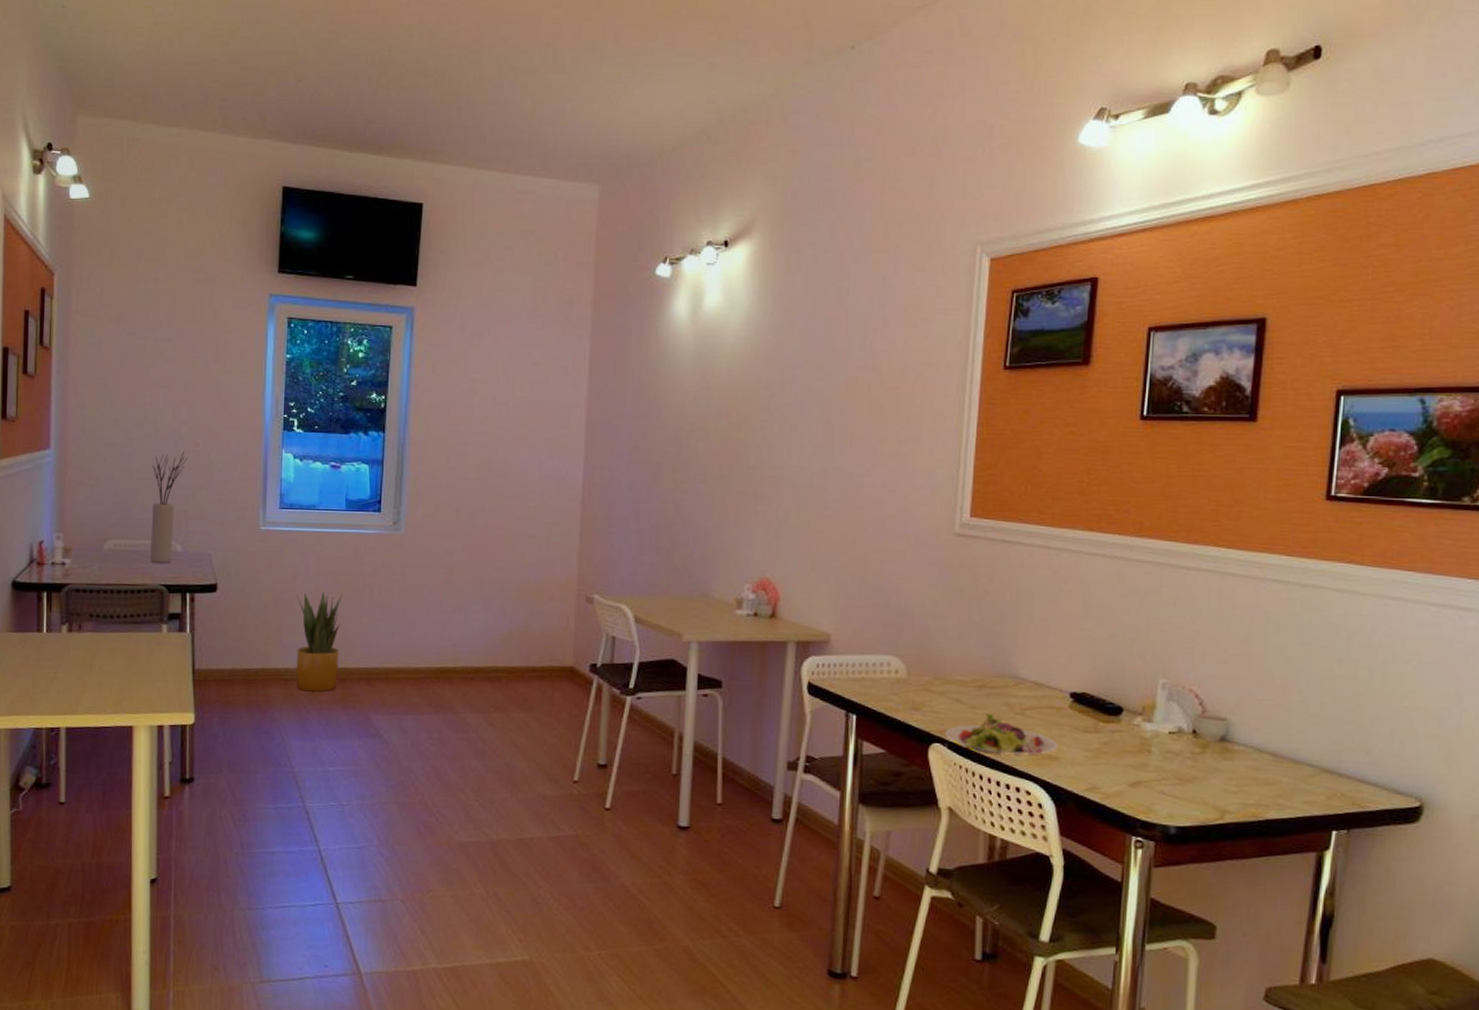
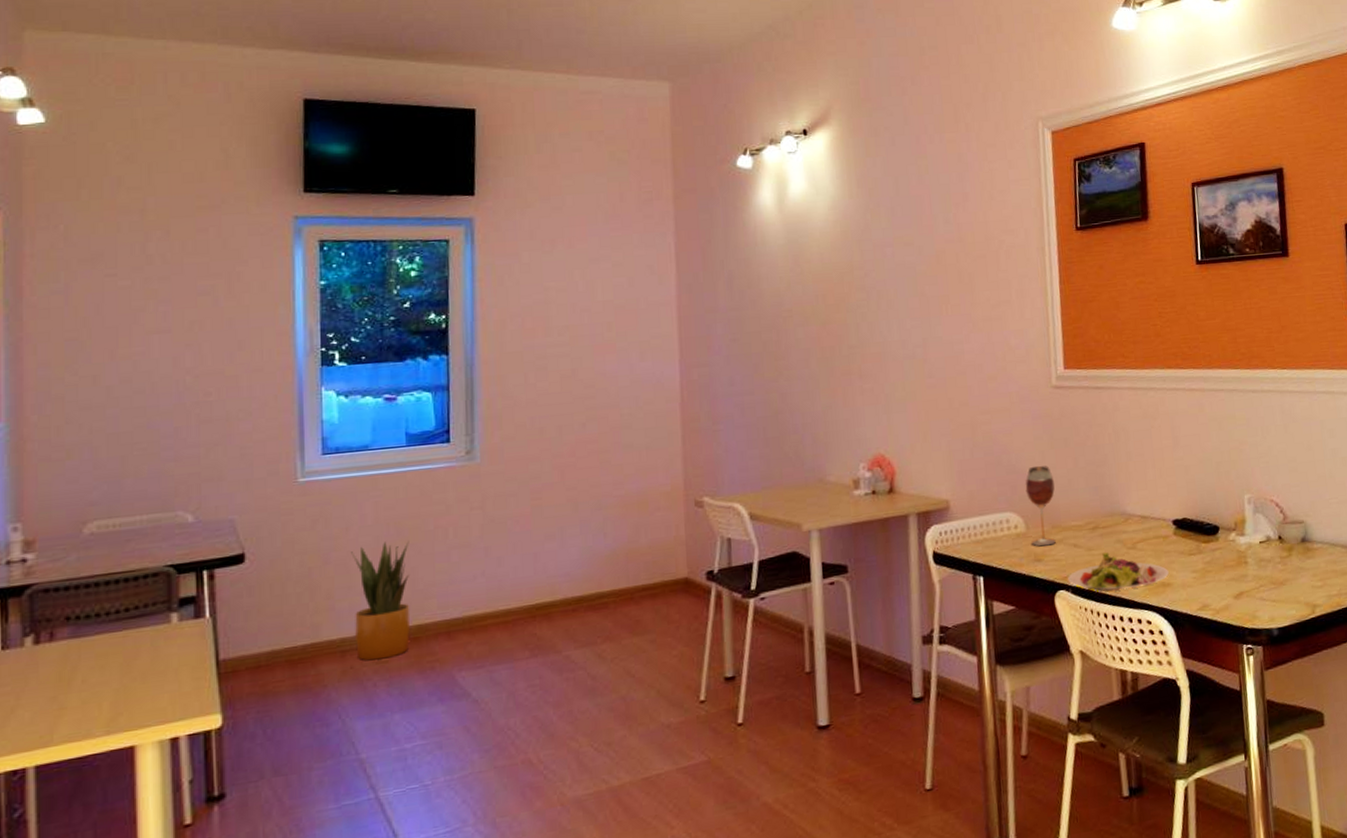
vase: present [150,451,188,564] -> none [148,403,196,542]
wineglass: none [911,613,943,696] -> present [1025,465,1056,547]

